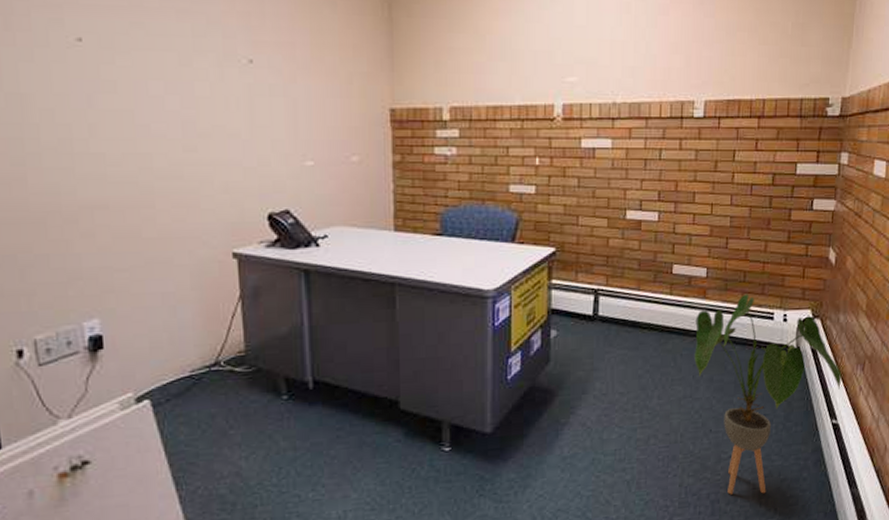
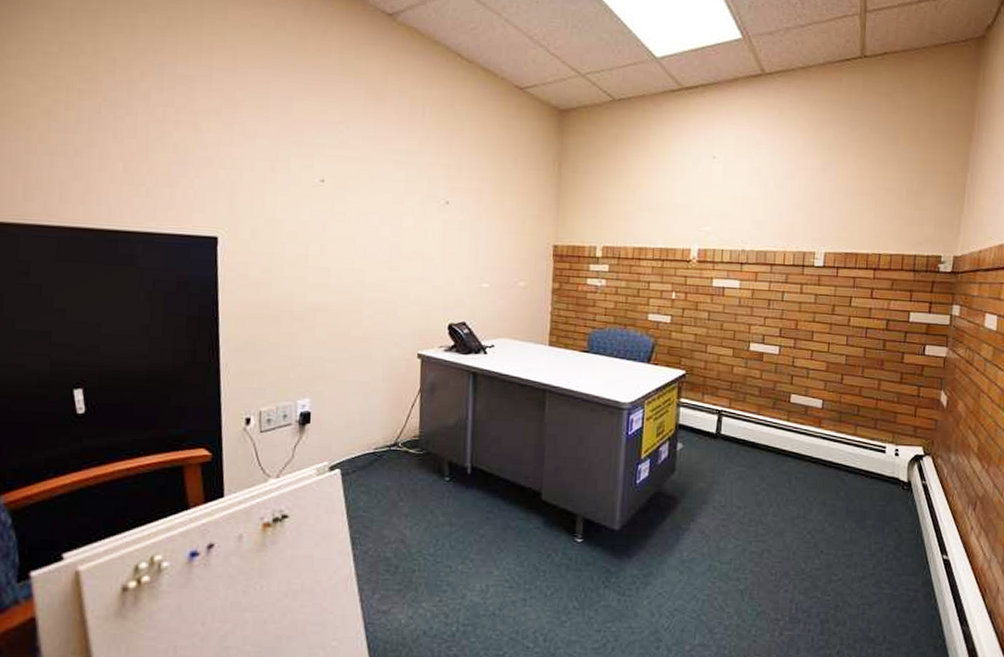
house plant: present [694,294,842,495] -> none [808,426,953,620]

